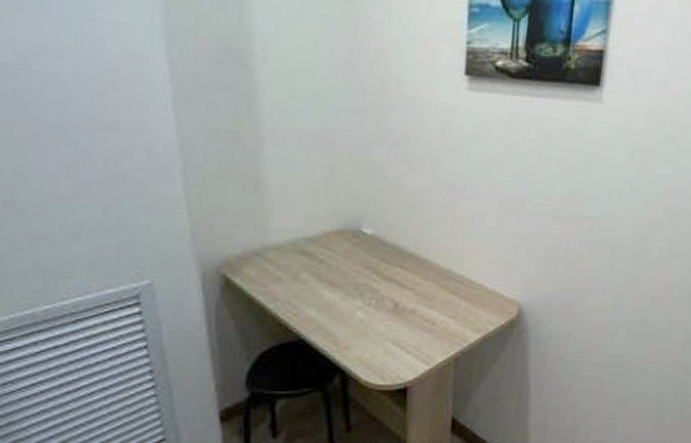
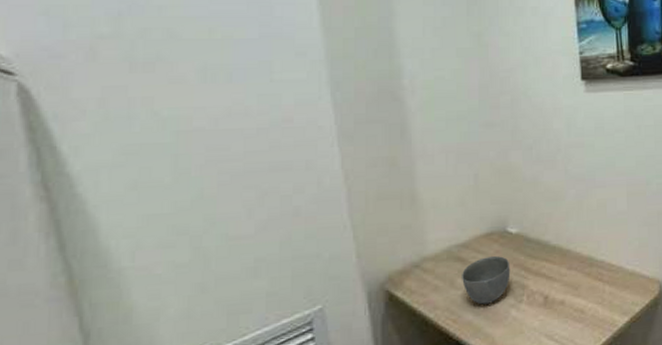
bowl: none [307,255,361,303] -> present [462,256,511,305]

